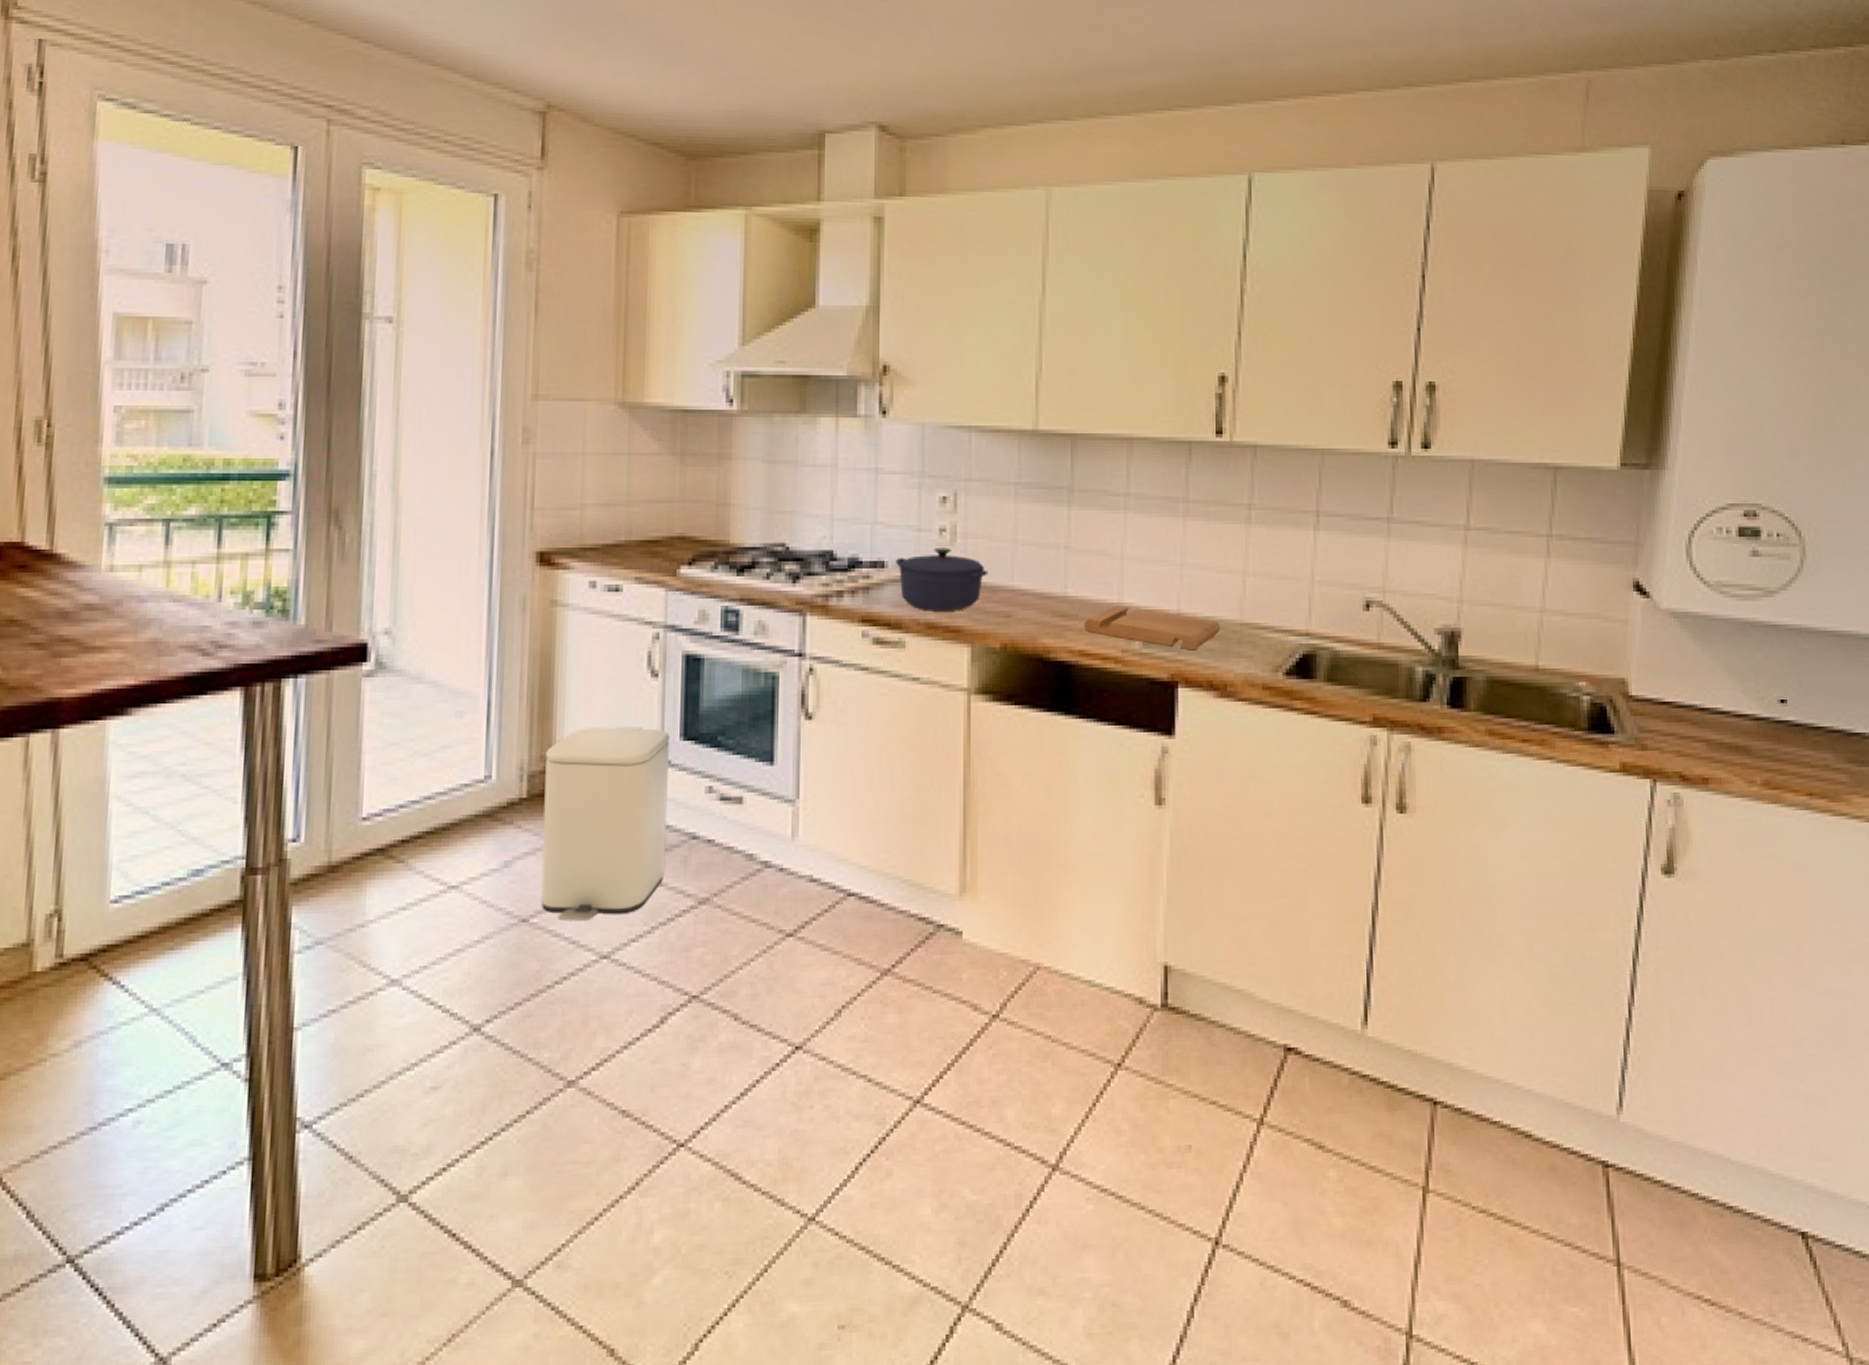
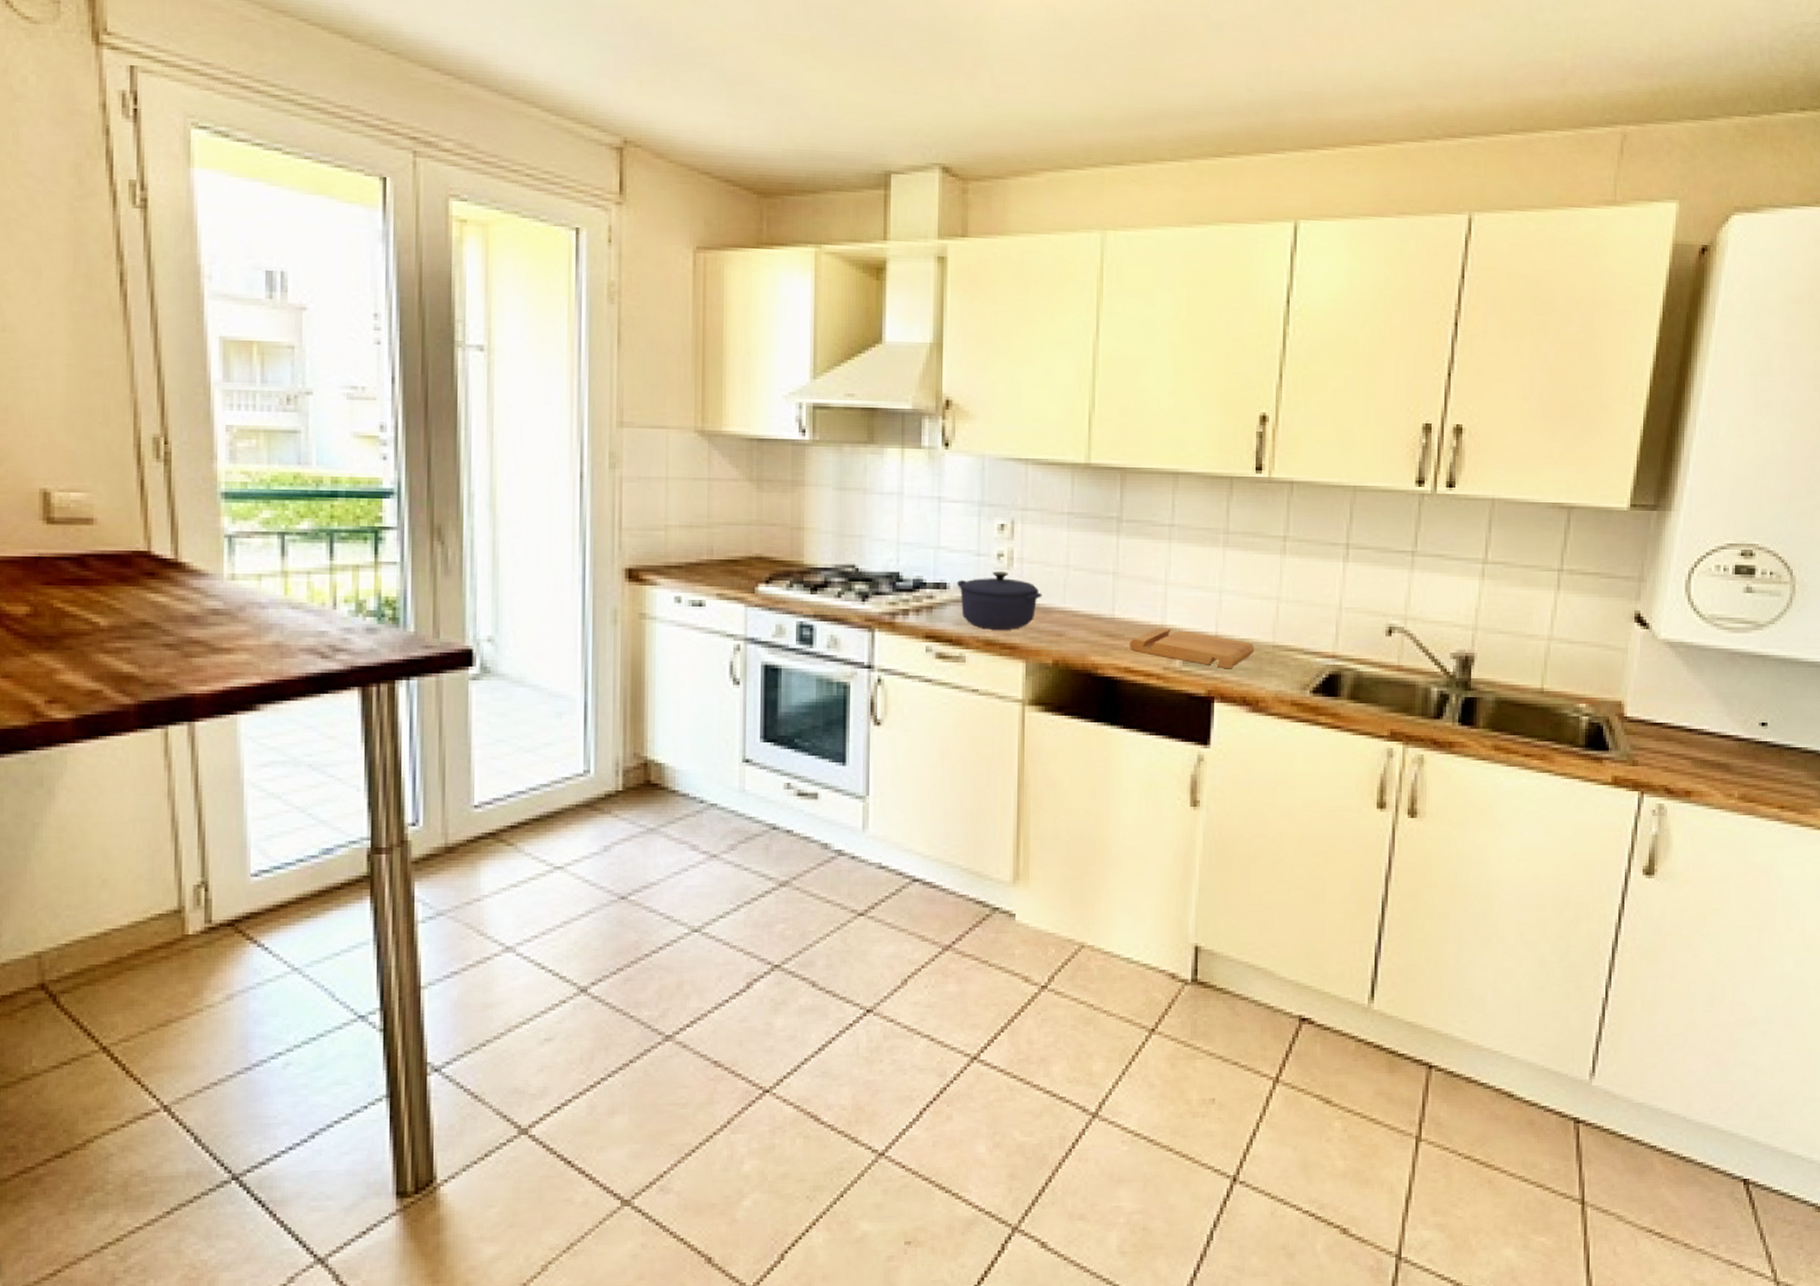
pedal bin: present [541,725,670,921] -> none [637,728,752,899]

